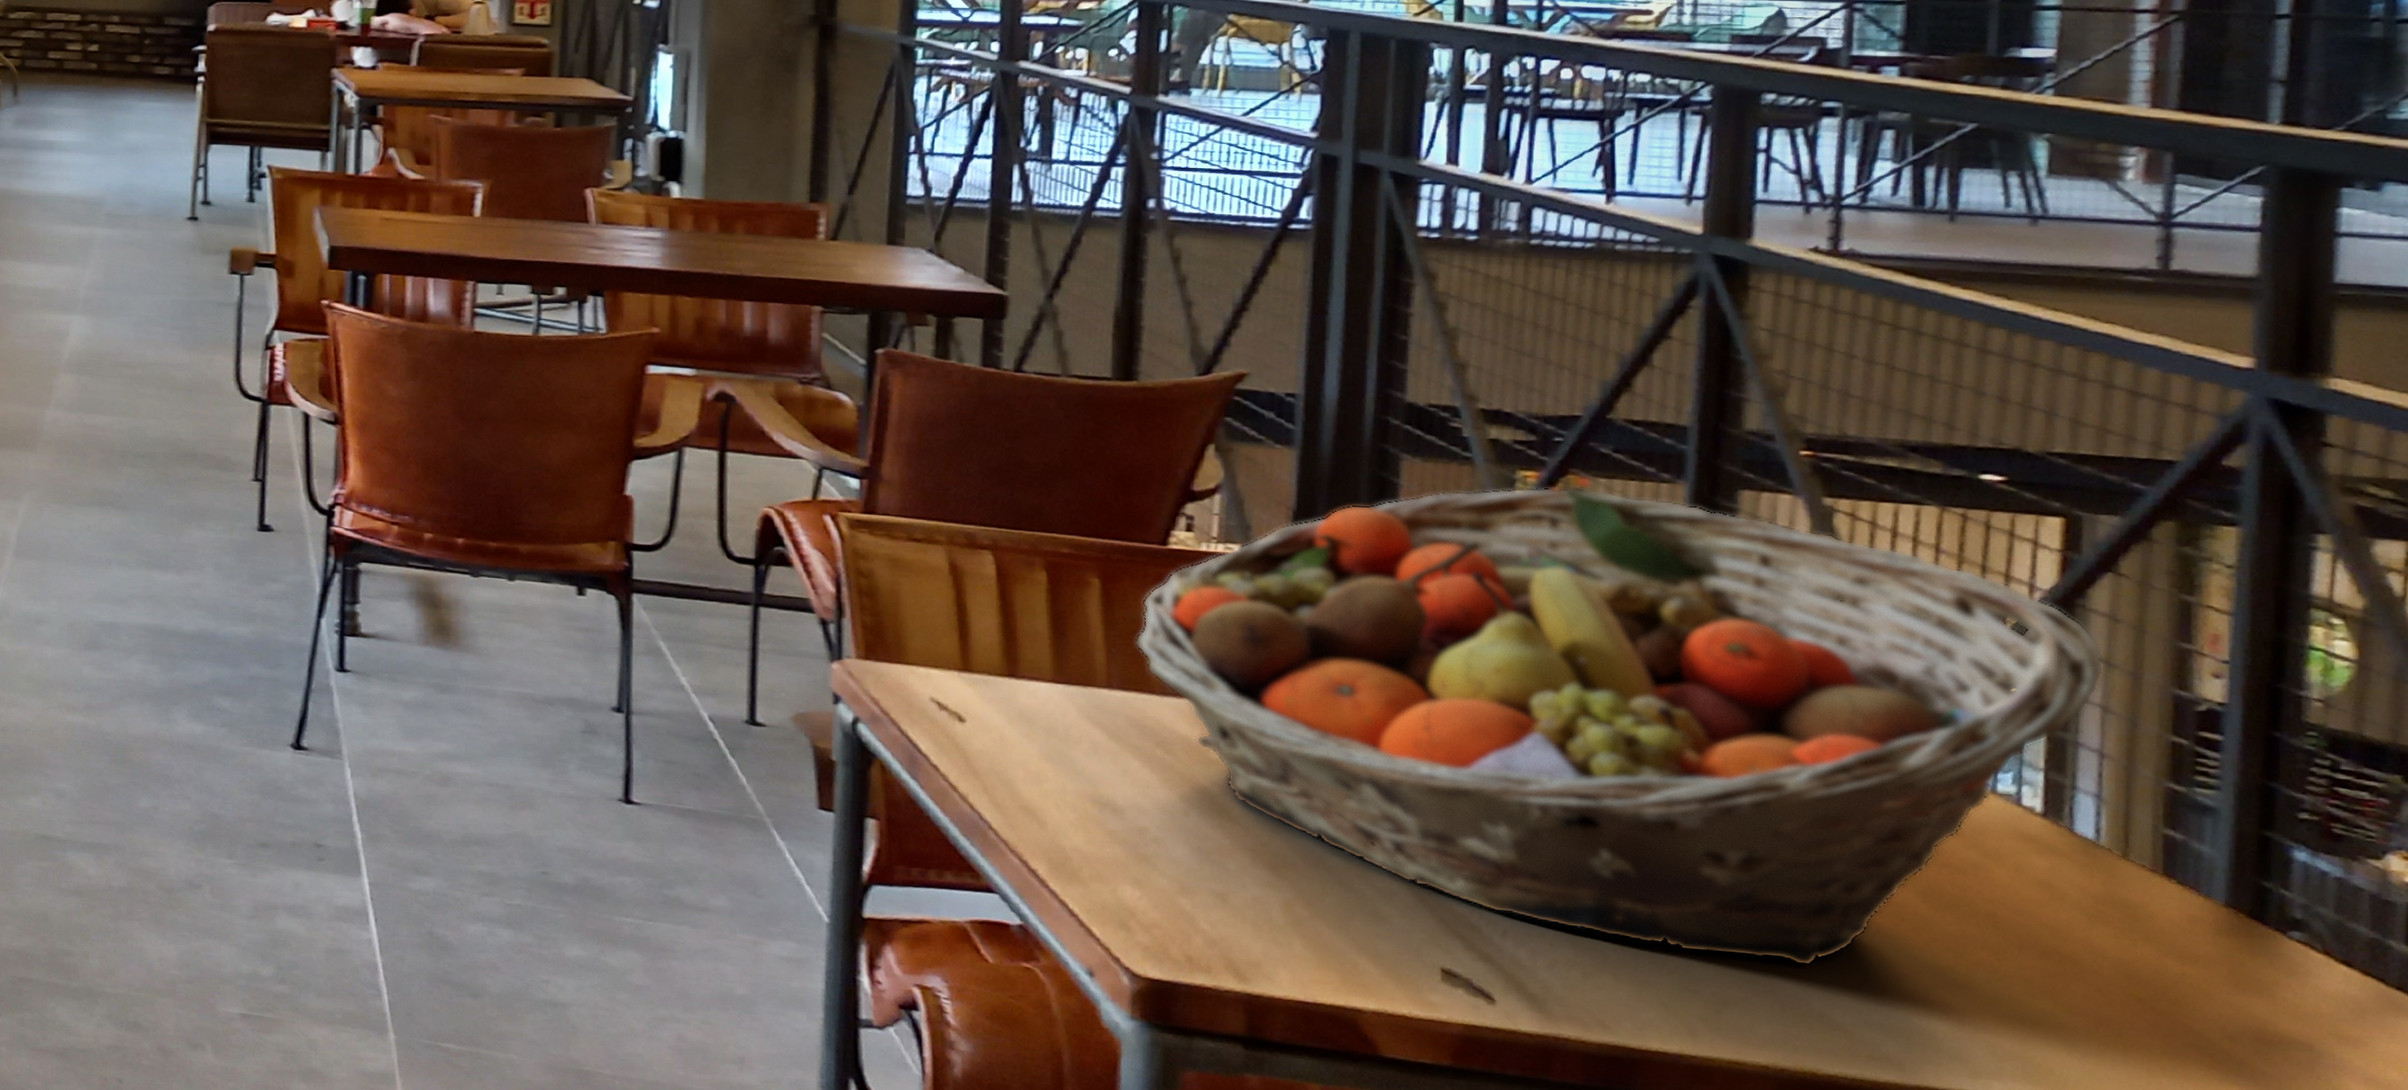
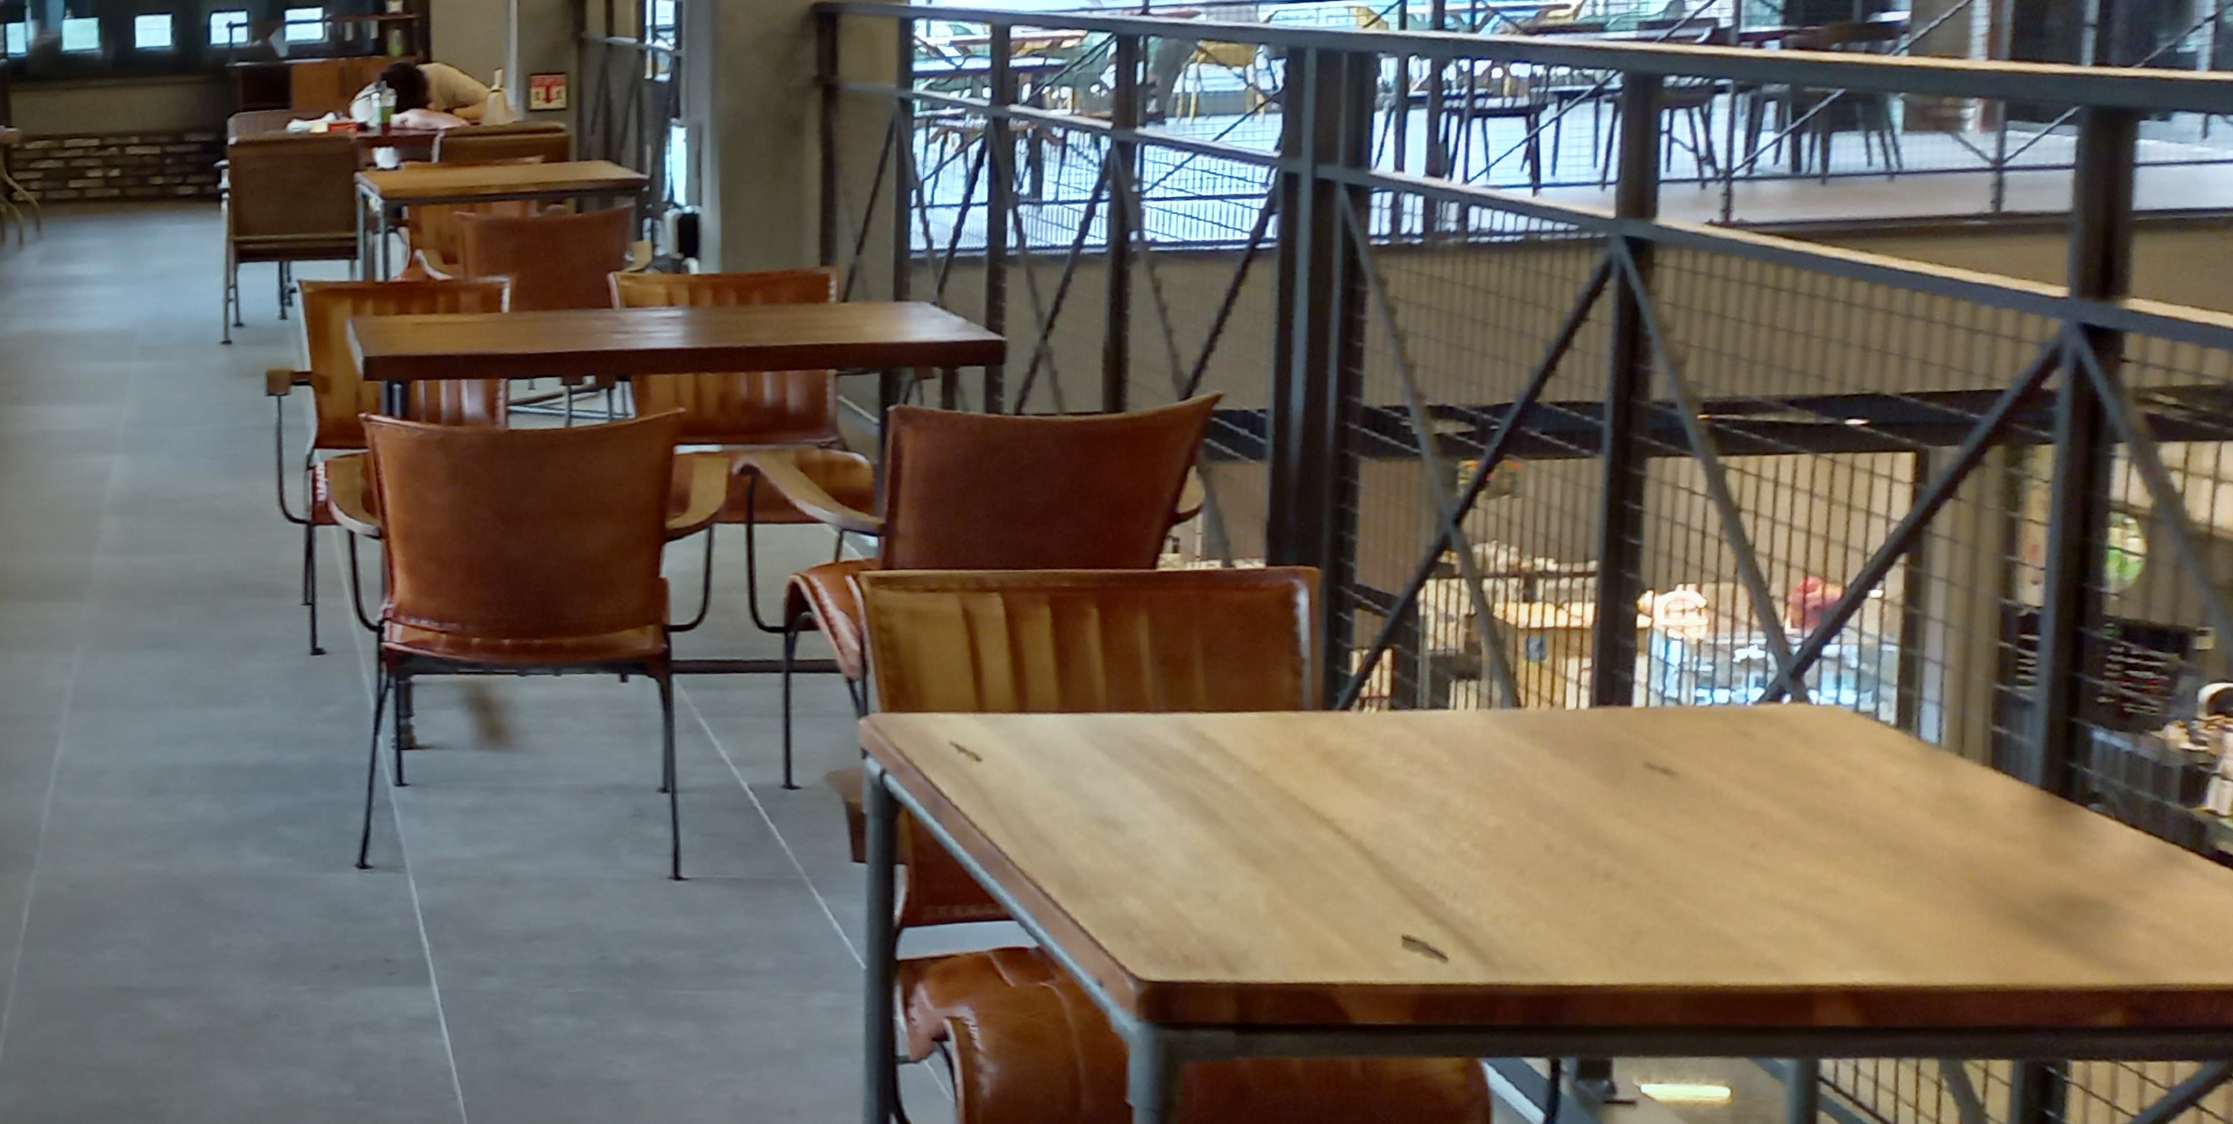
fruit basket: present [1134,487,2104,967] -> none [1130,471,1946,891]

